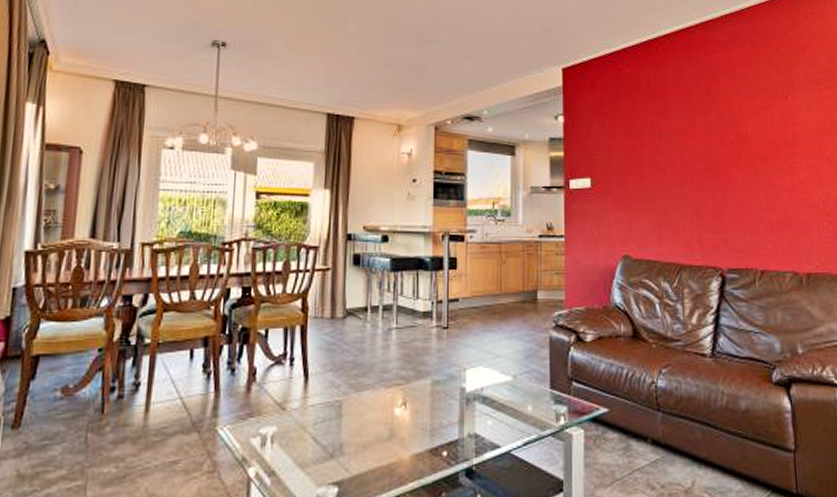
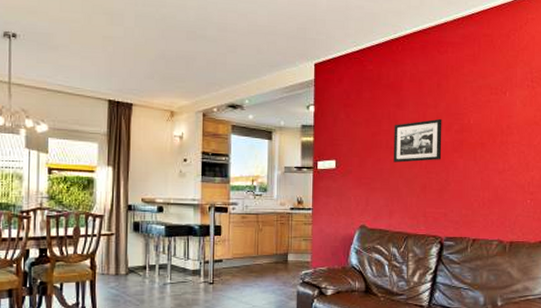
picture frame: none [658,127,717,180] -> present [393,118,442,163]

